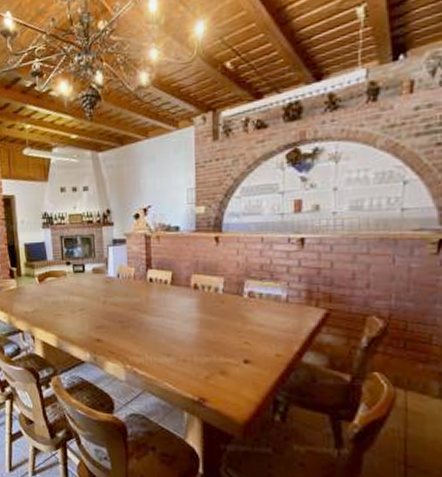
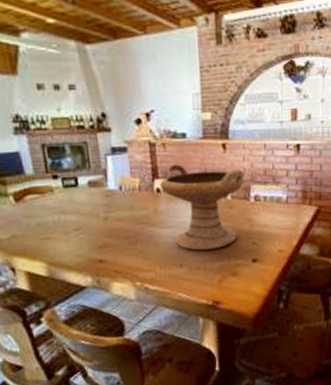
decorative bowl: none [152,256,238,343] -> present [159,164,245,251]

